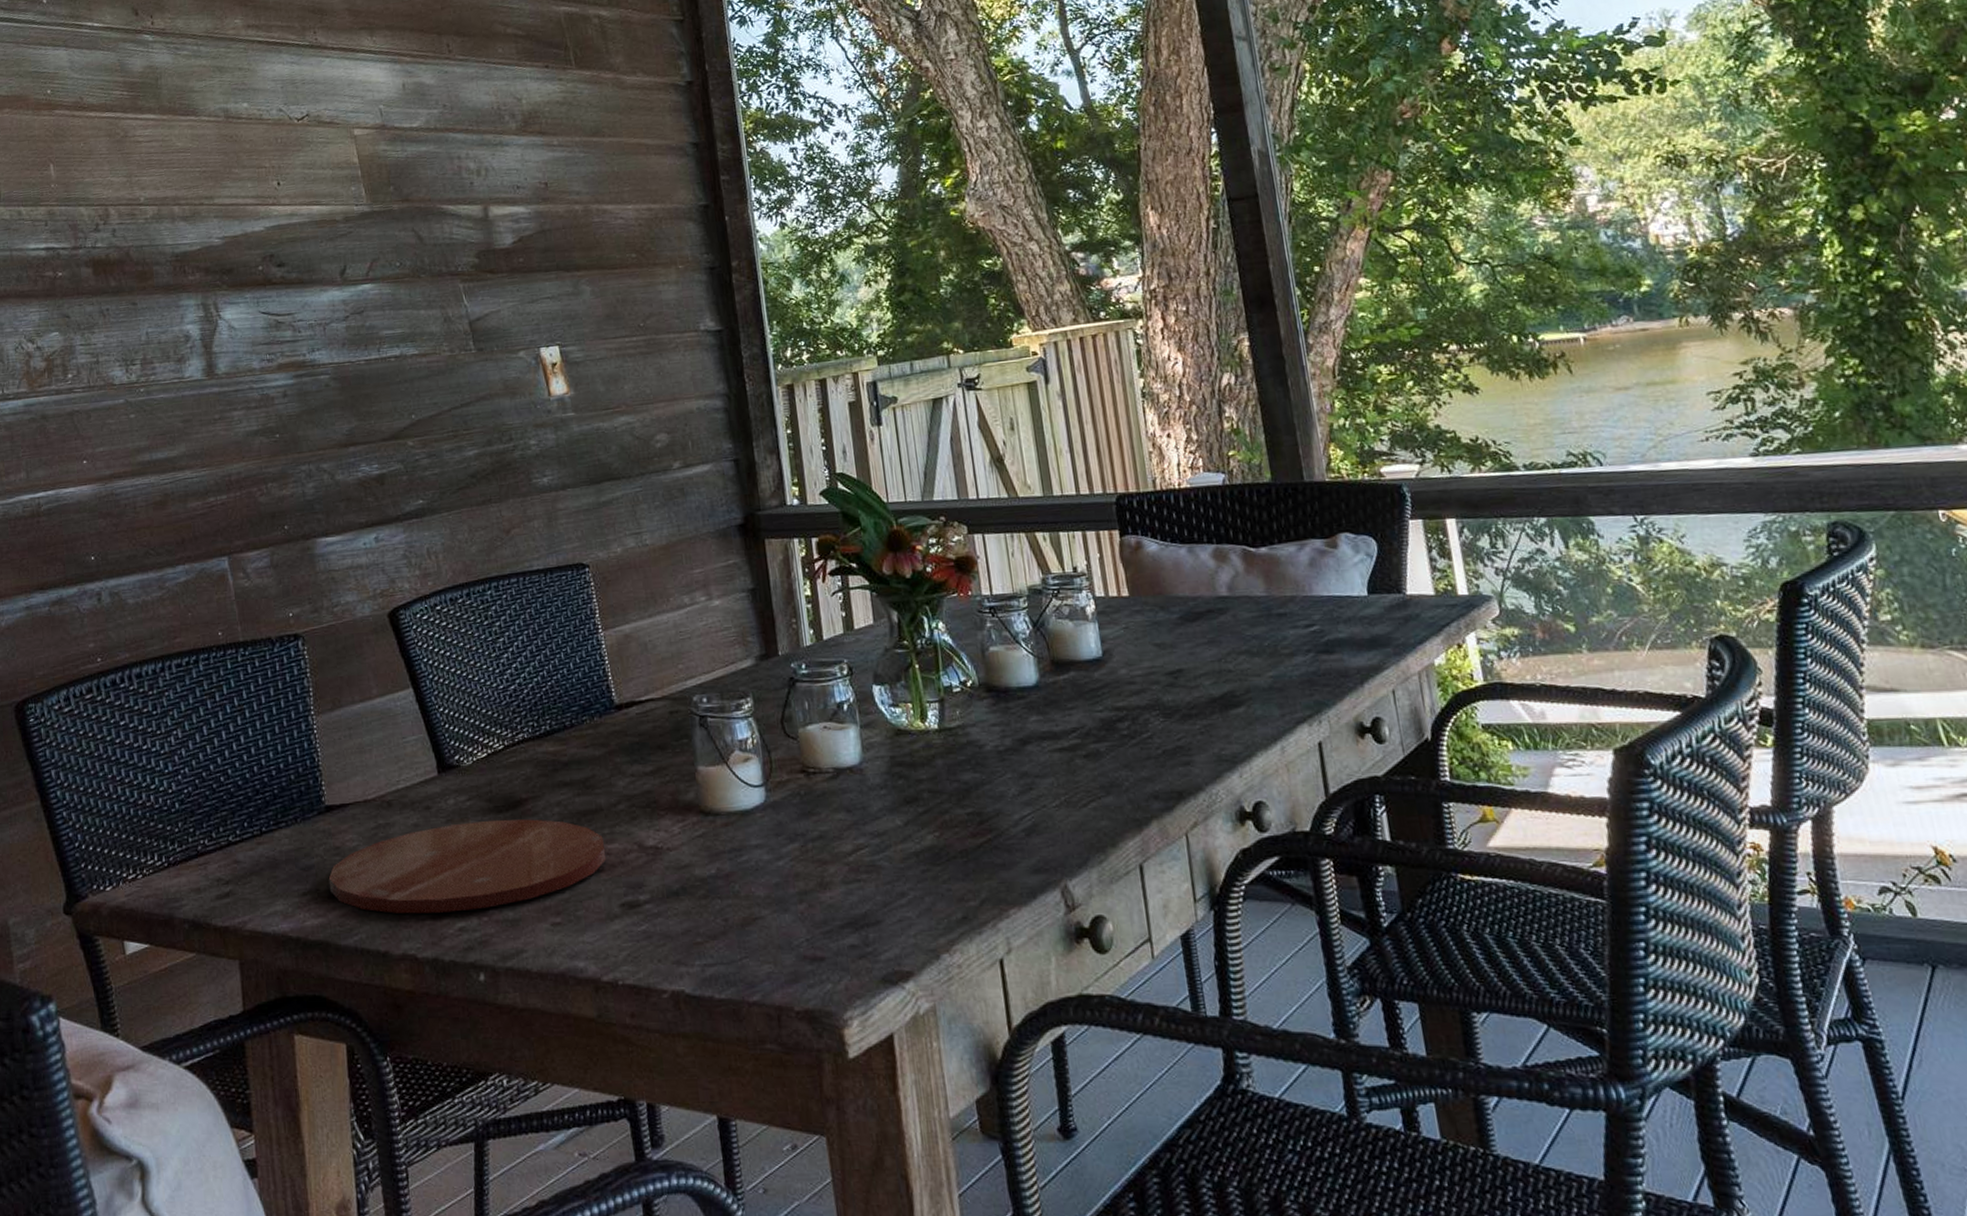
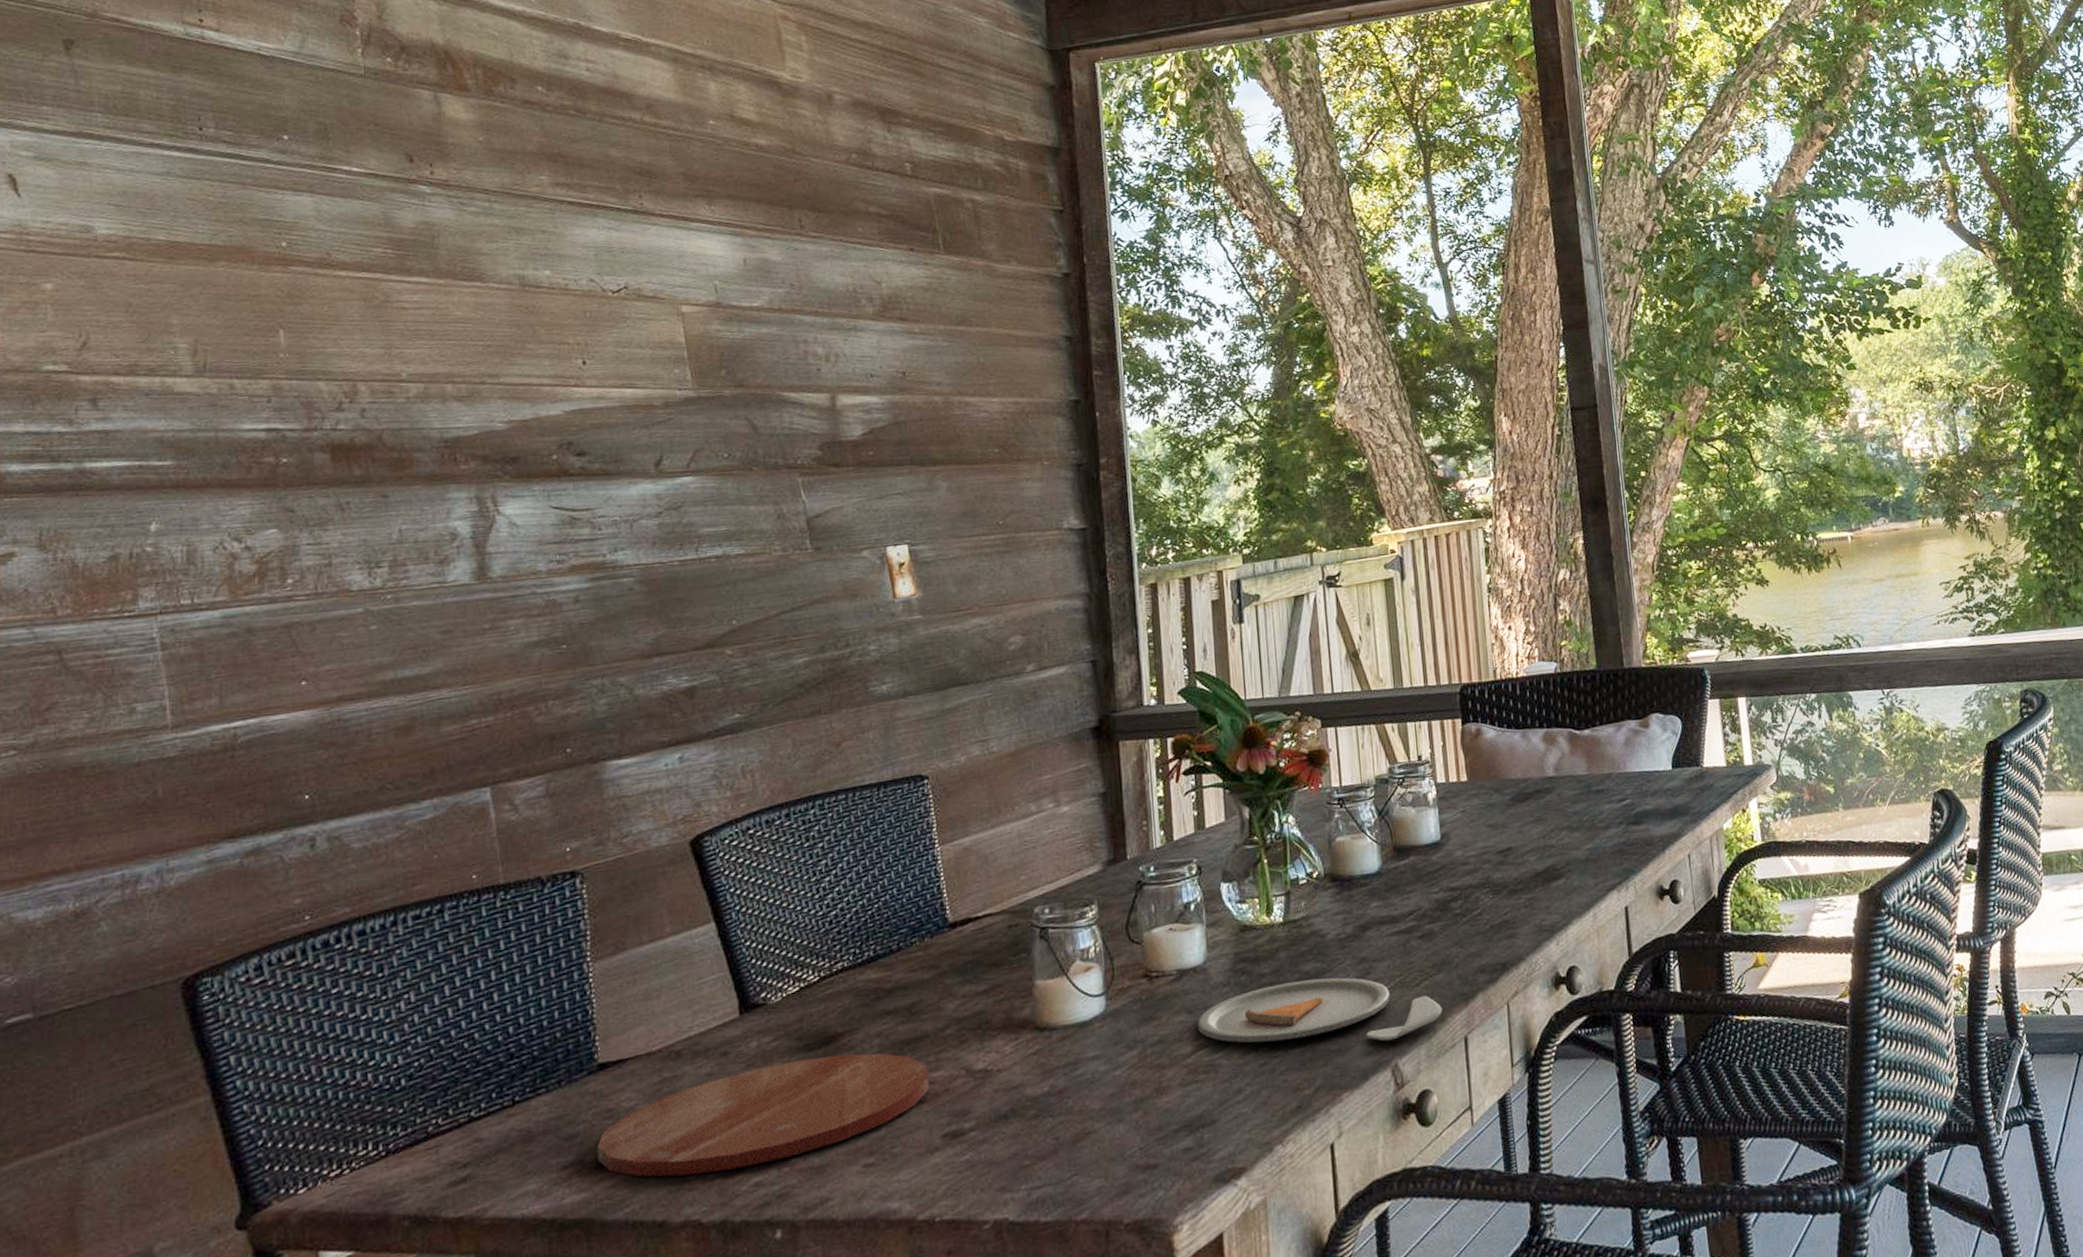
dinner plate: none [856,789,1114,861] -> present [1197,977,1443,1043]

